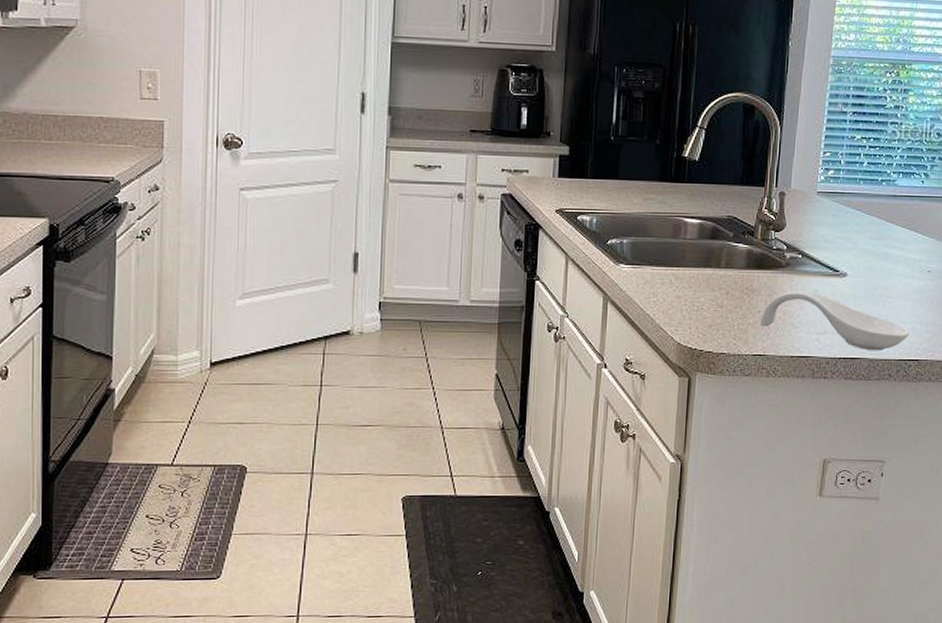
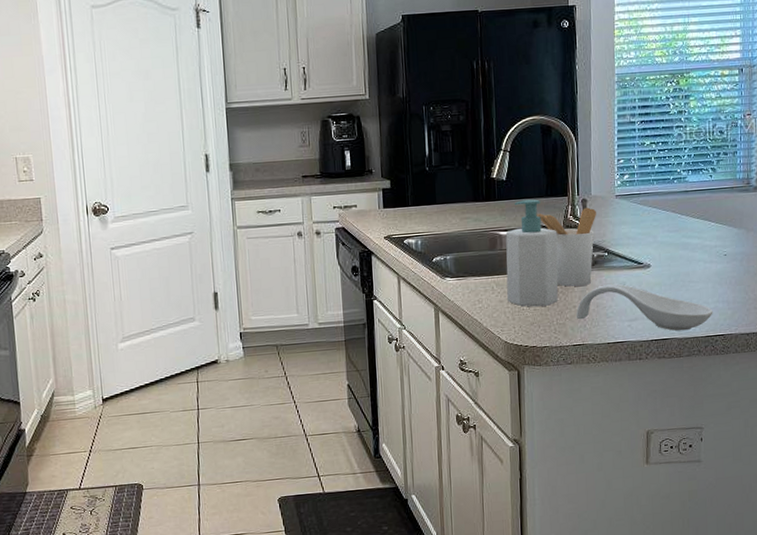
soap bottle: none [686,185,749,307] -> present [505,199,559,307]
utensil holder: none [727,202,794,289] -> present [536,207,596,287]

